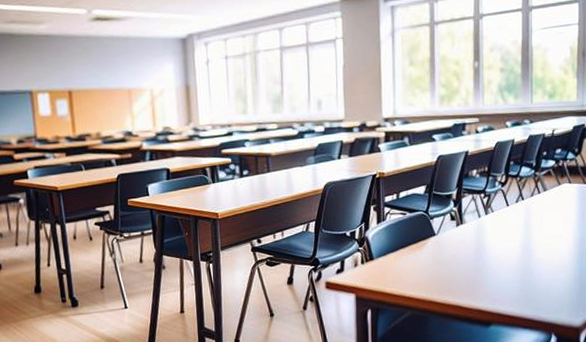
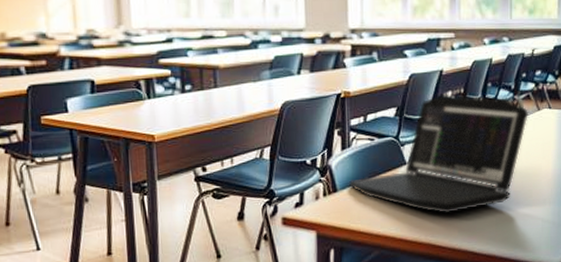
laptop: none [384,173,550,279] -> present [349,95,529,214]

